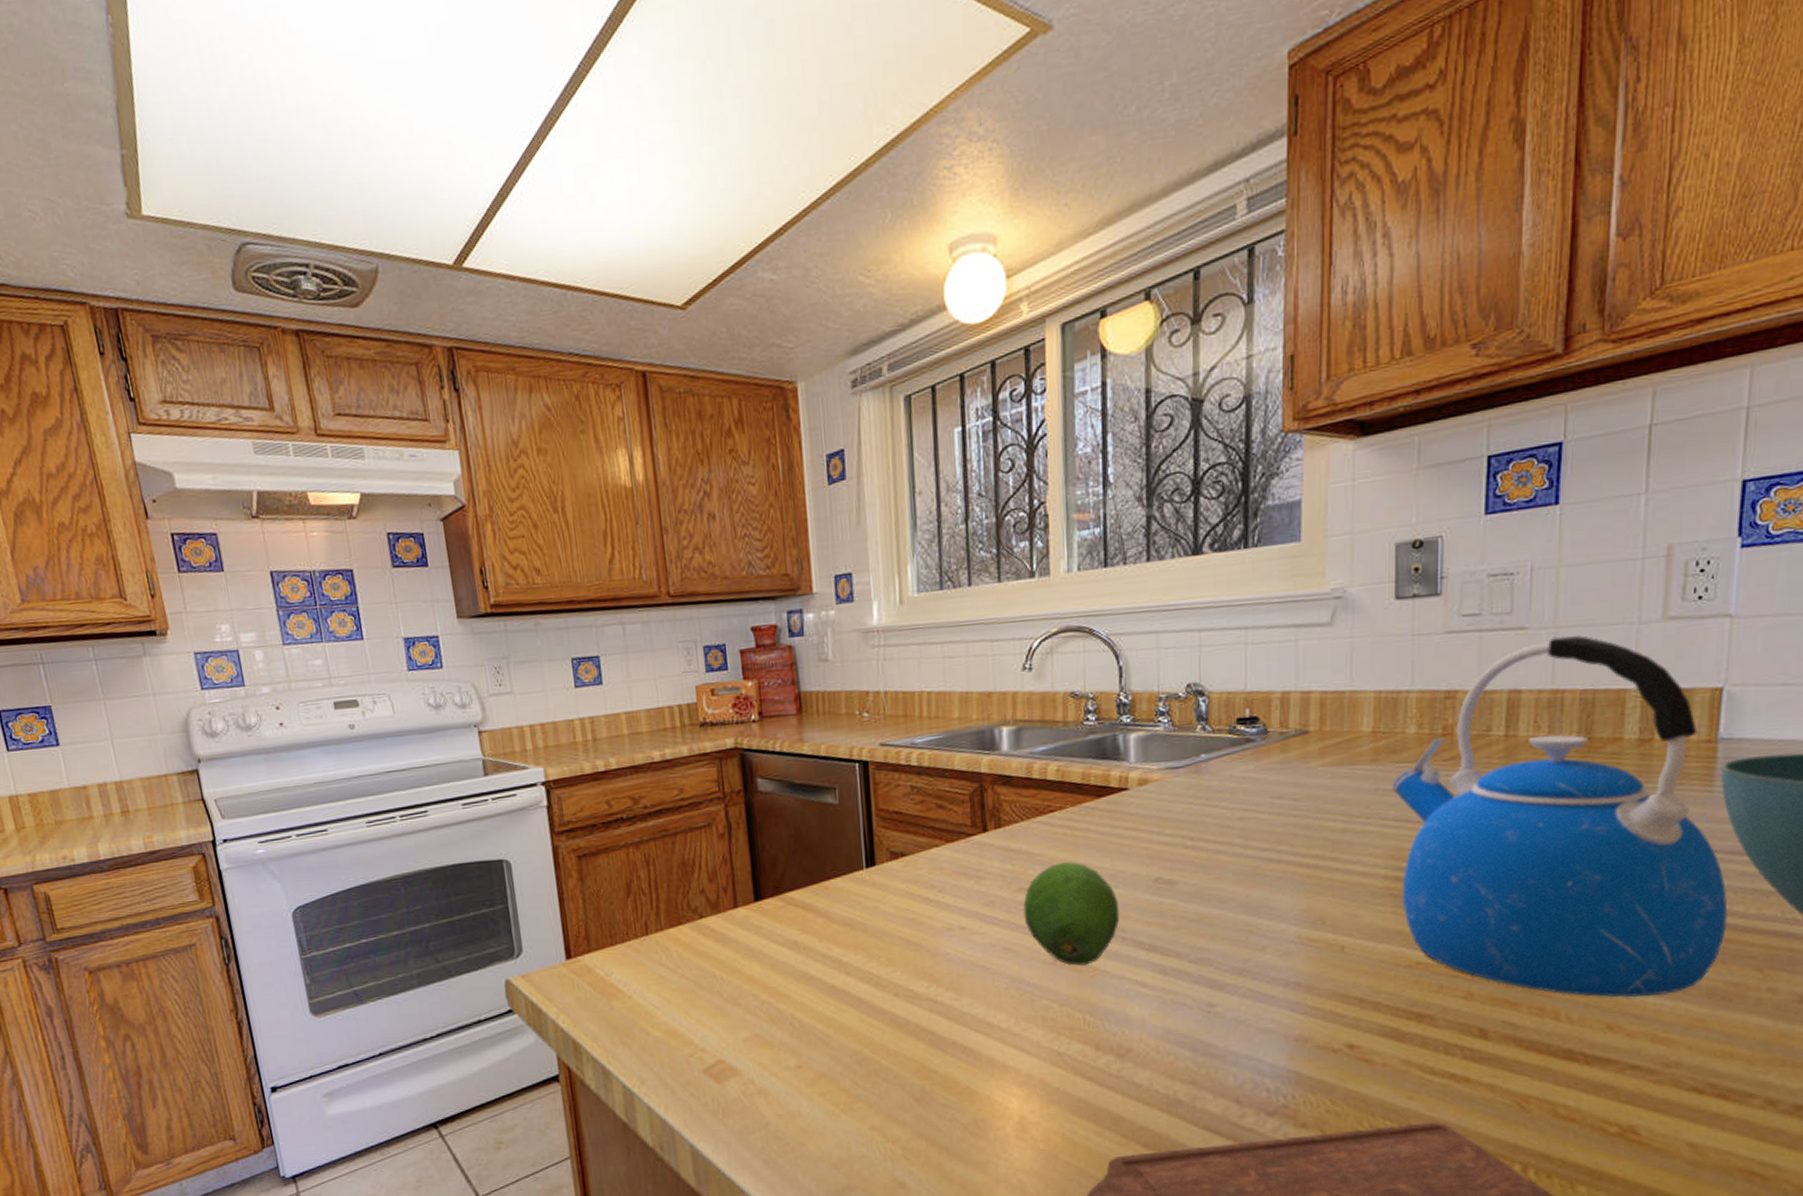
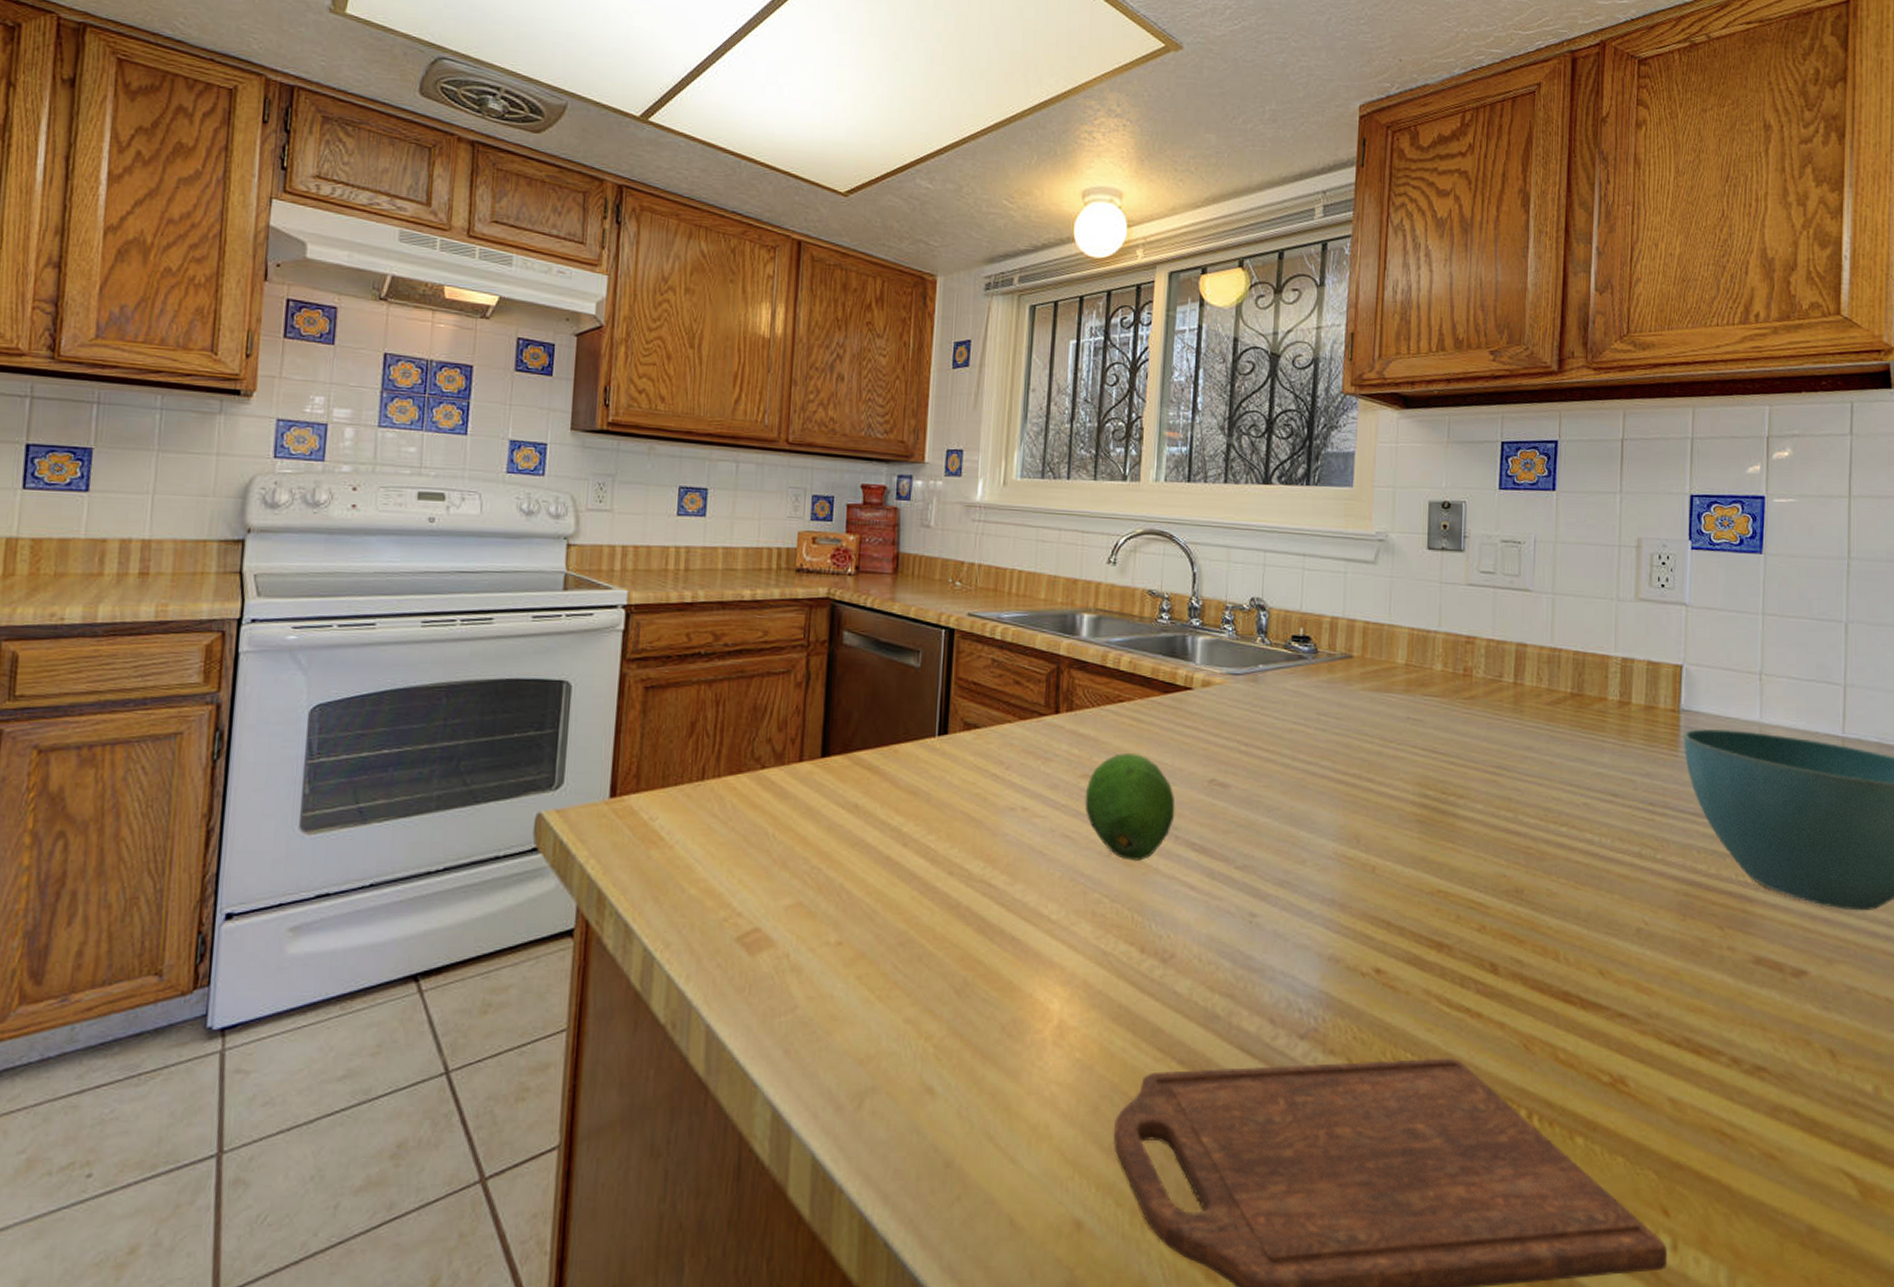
kettle: present [1392,635,1728,998] -> none [1420,601,1694,945]

